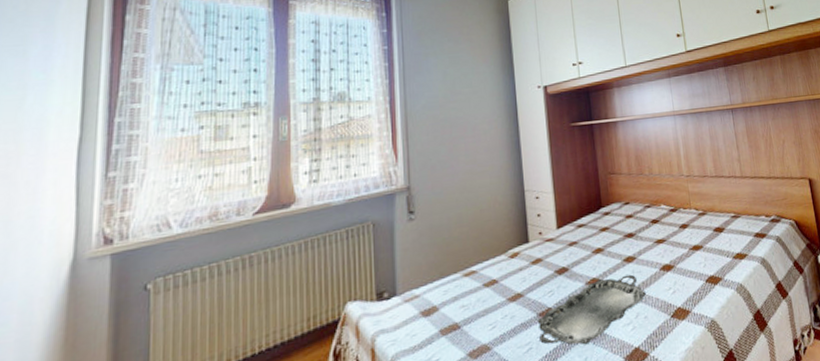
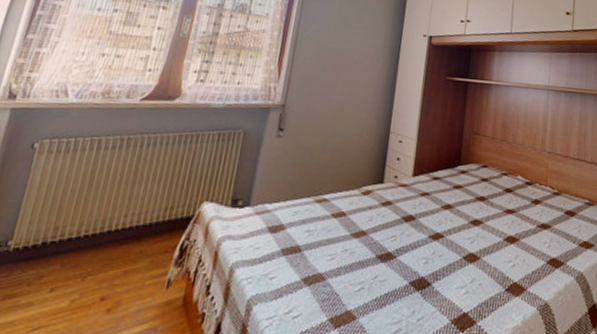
serving tray: present [537,274,646,345] -> none [373,236,486,298]

